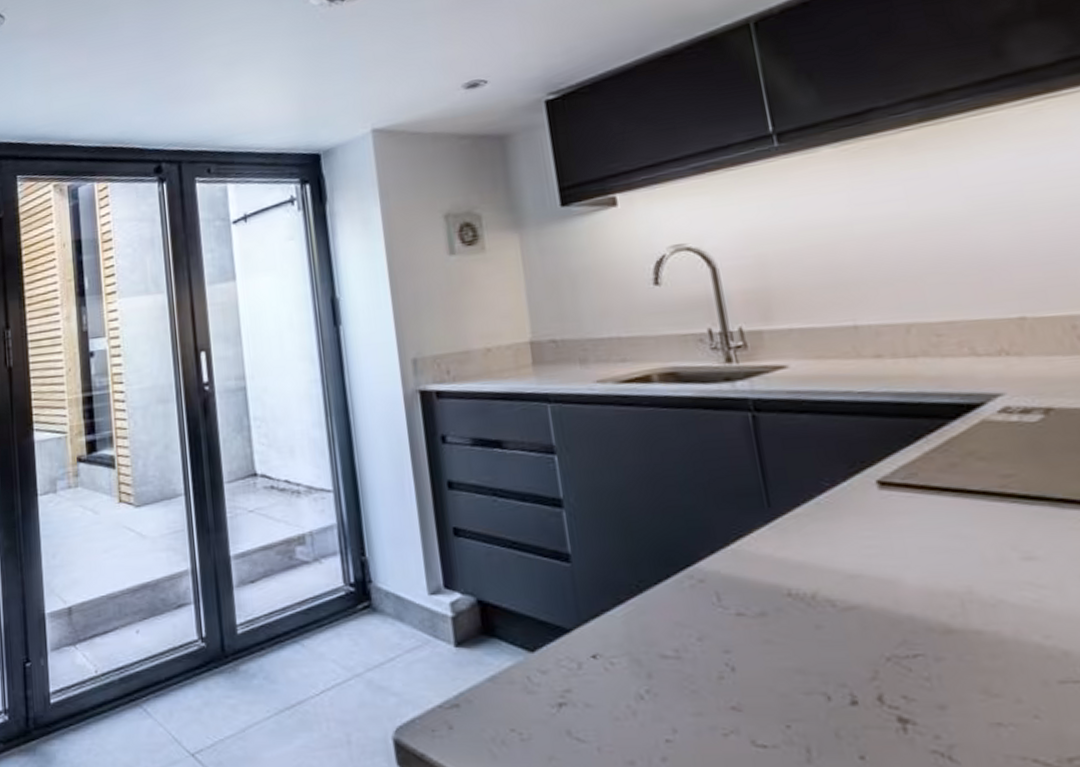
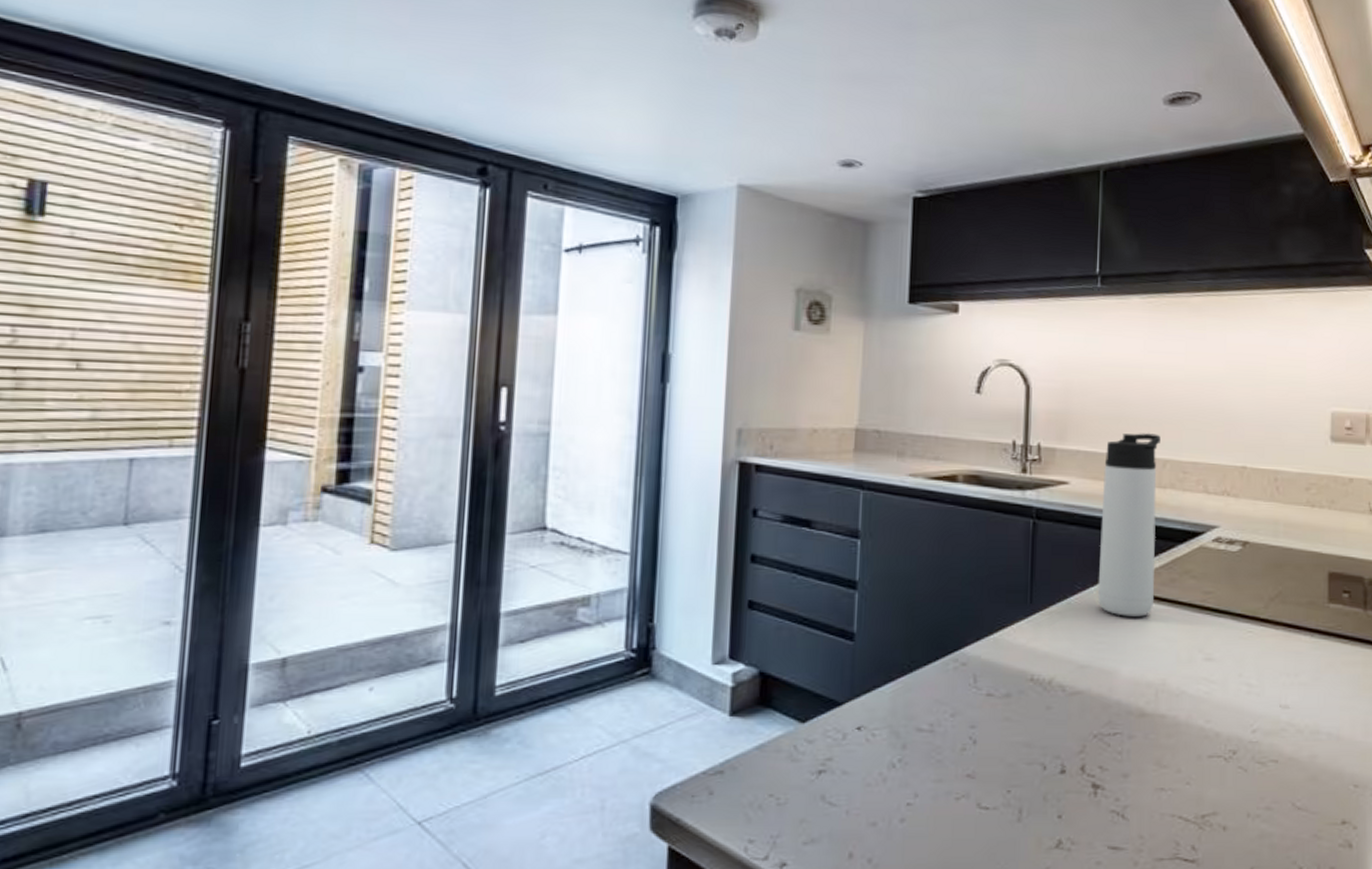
thermos bottle: none [826,296,933,514] -> present [1097,433,1161,617]

